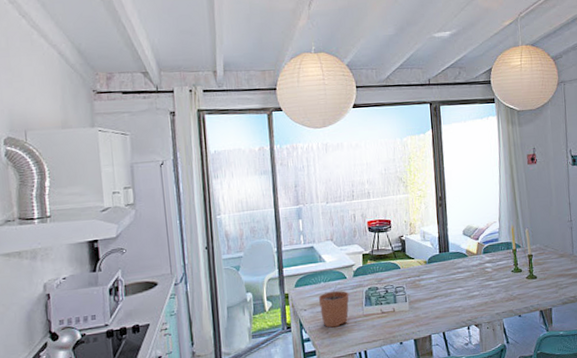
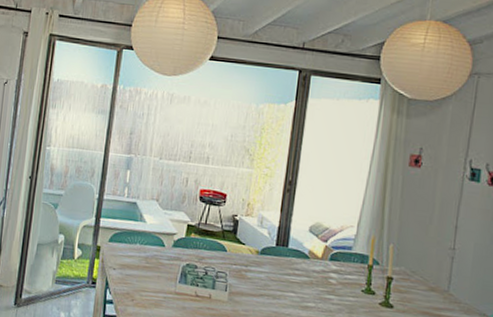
plant pot: present [318,282,349,328] -> none [129,247,164,298]

